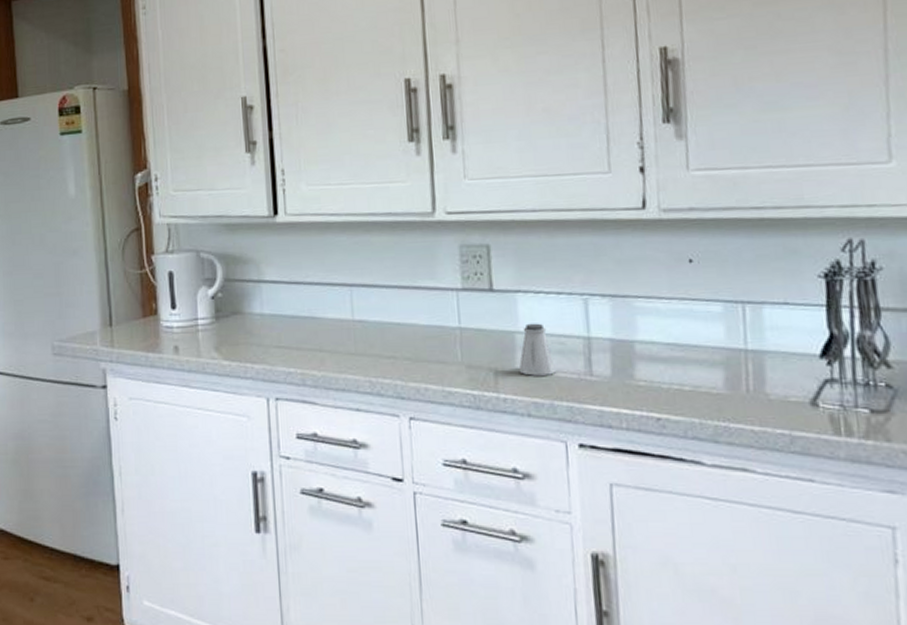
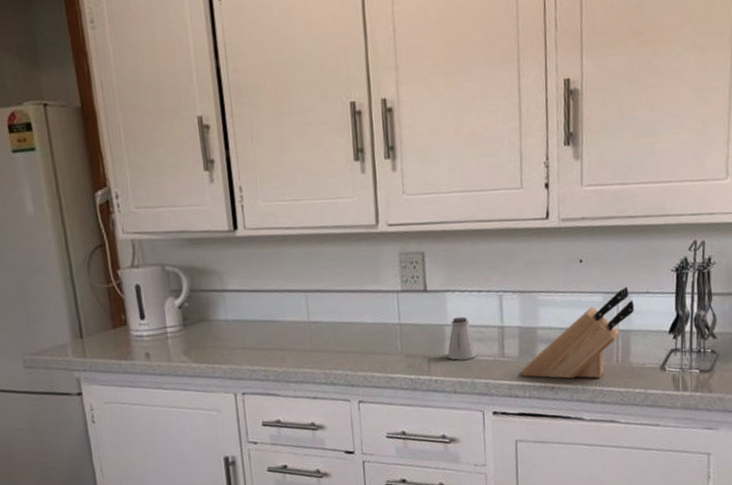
knife block: none [613,294,769,411] -> present [520,286,635,379]

